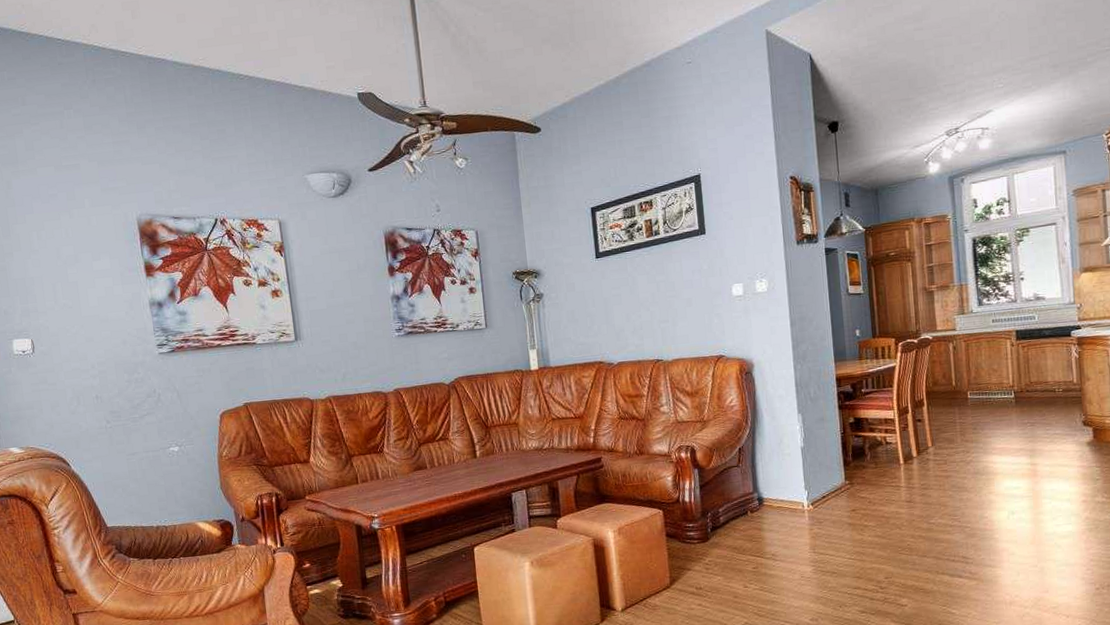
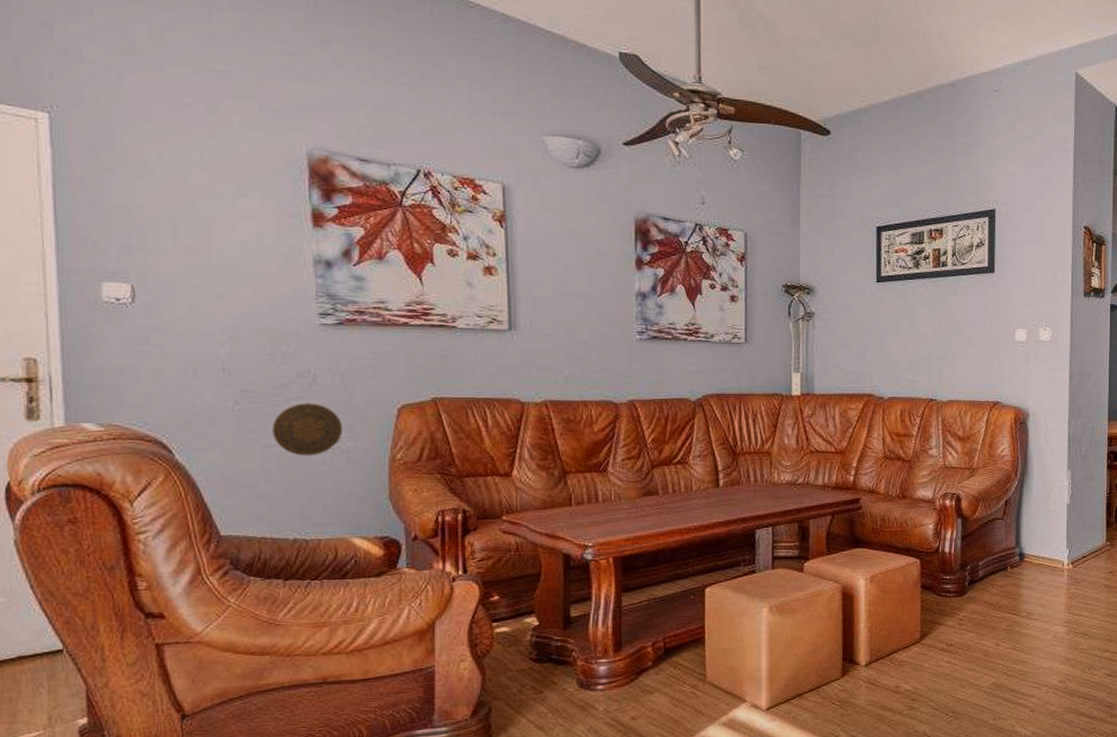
decorative plate: none [133,416,183,460] -> present [272,403,343,456]

